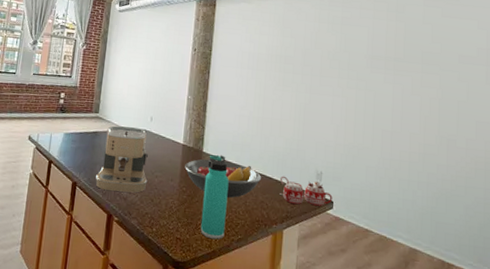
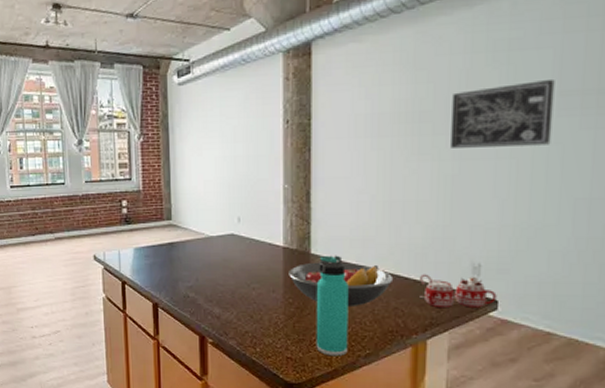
coffee maker: present [95,126,148,193] -> none [179,233,243,310]
wall art: none [304,46,369,91] -> present [451,78,555,148]

